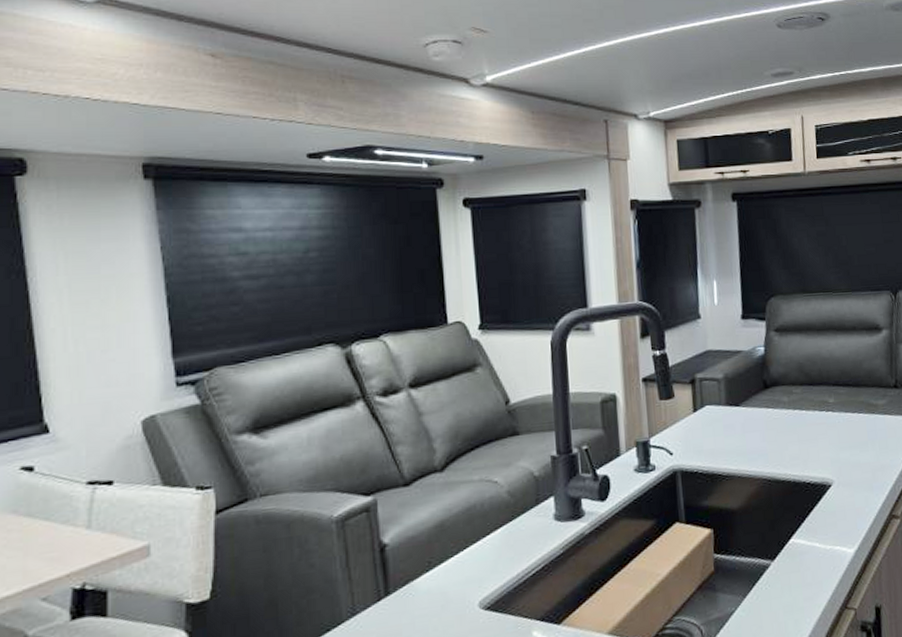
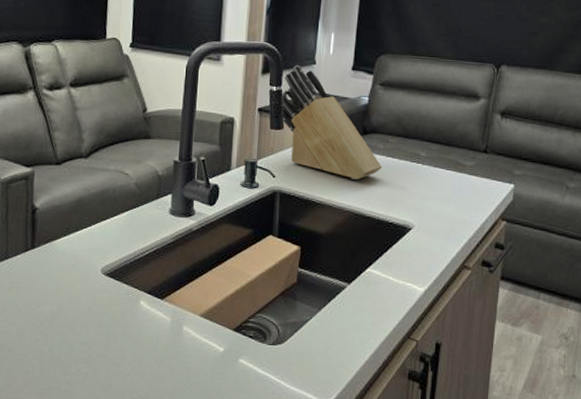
knife block: none [666,322,790,442] -> present [280,65,382,180]

